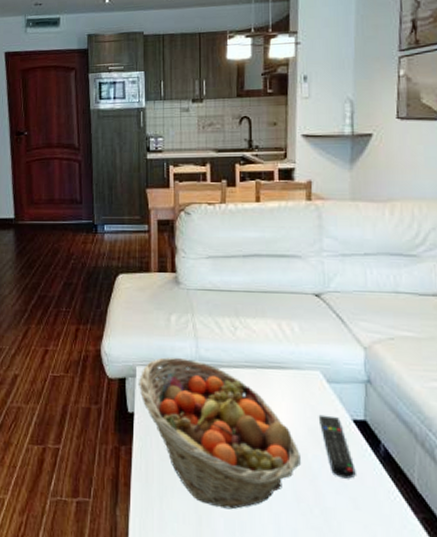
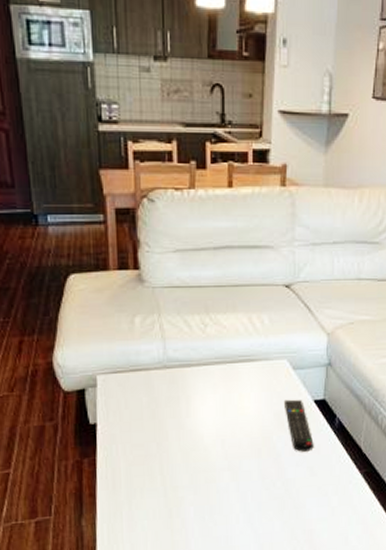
fruit basket: present [138,357,301,510] -> none [99,361,266,499]

